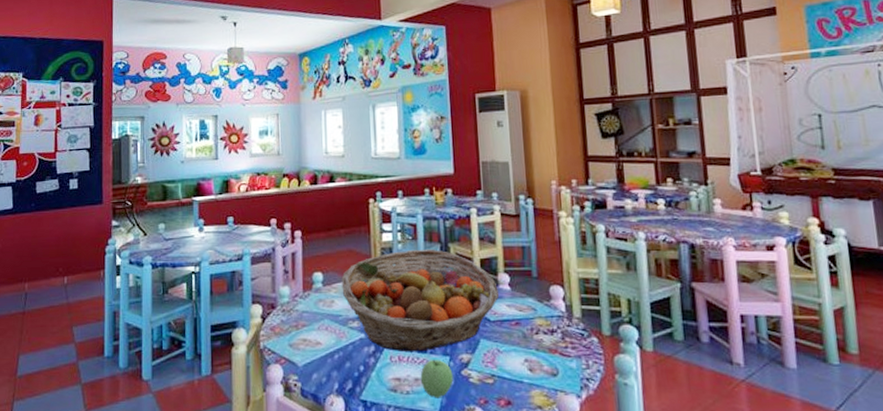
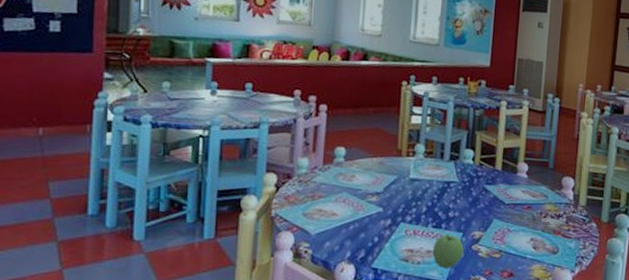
fruit basket: present [341,249,500,352] -> none [364,133,517,227]

